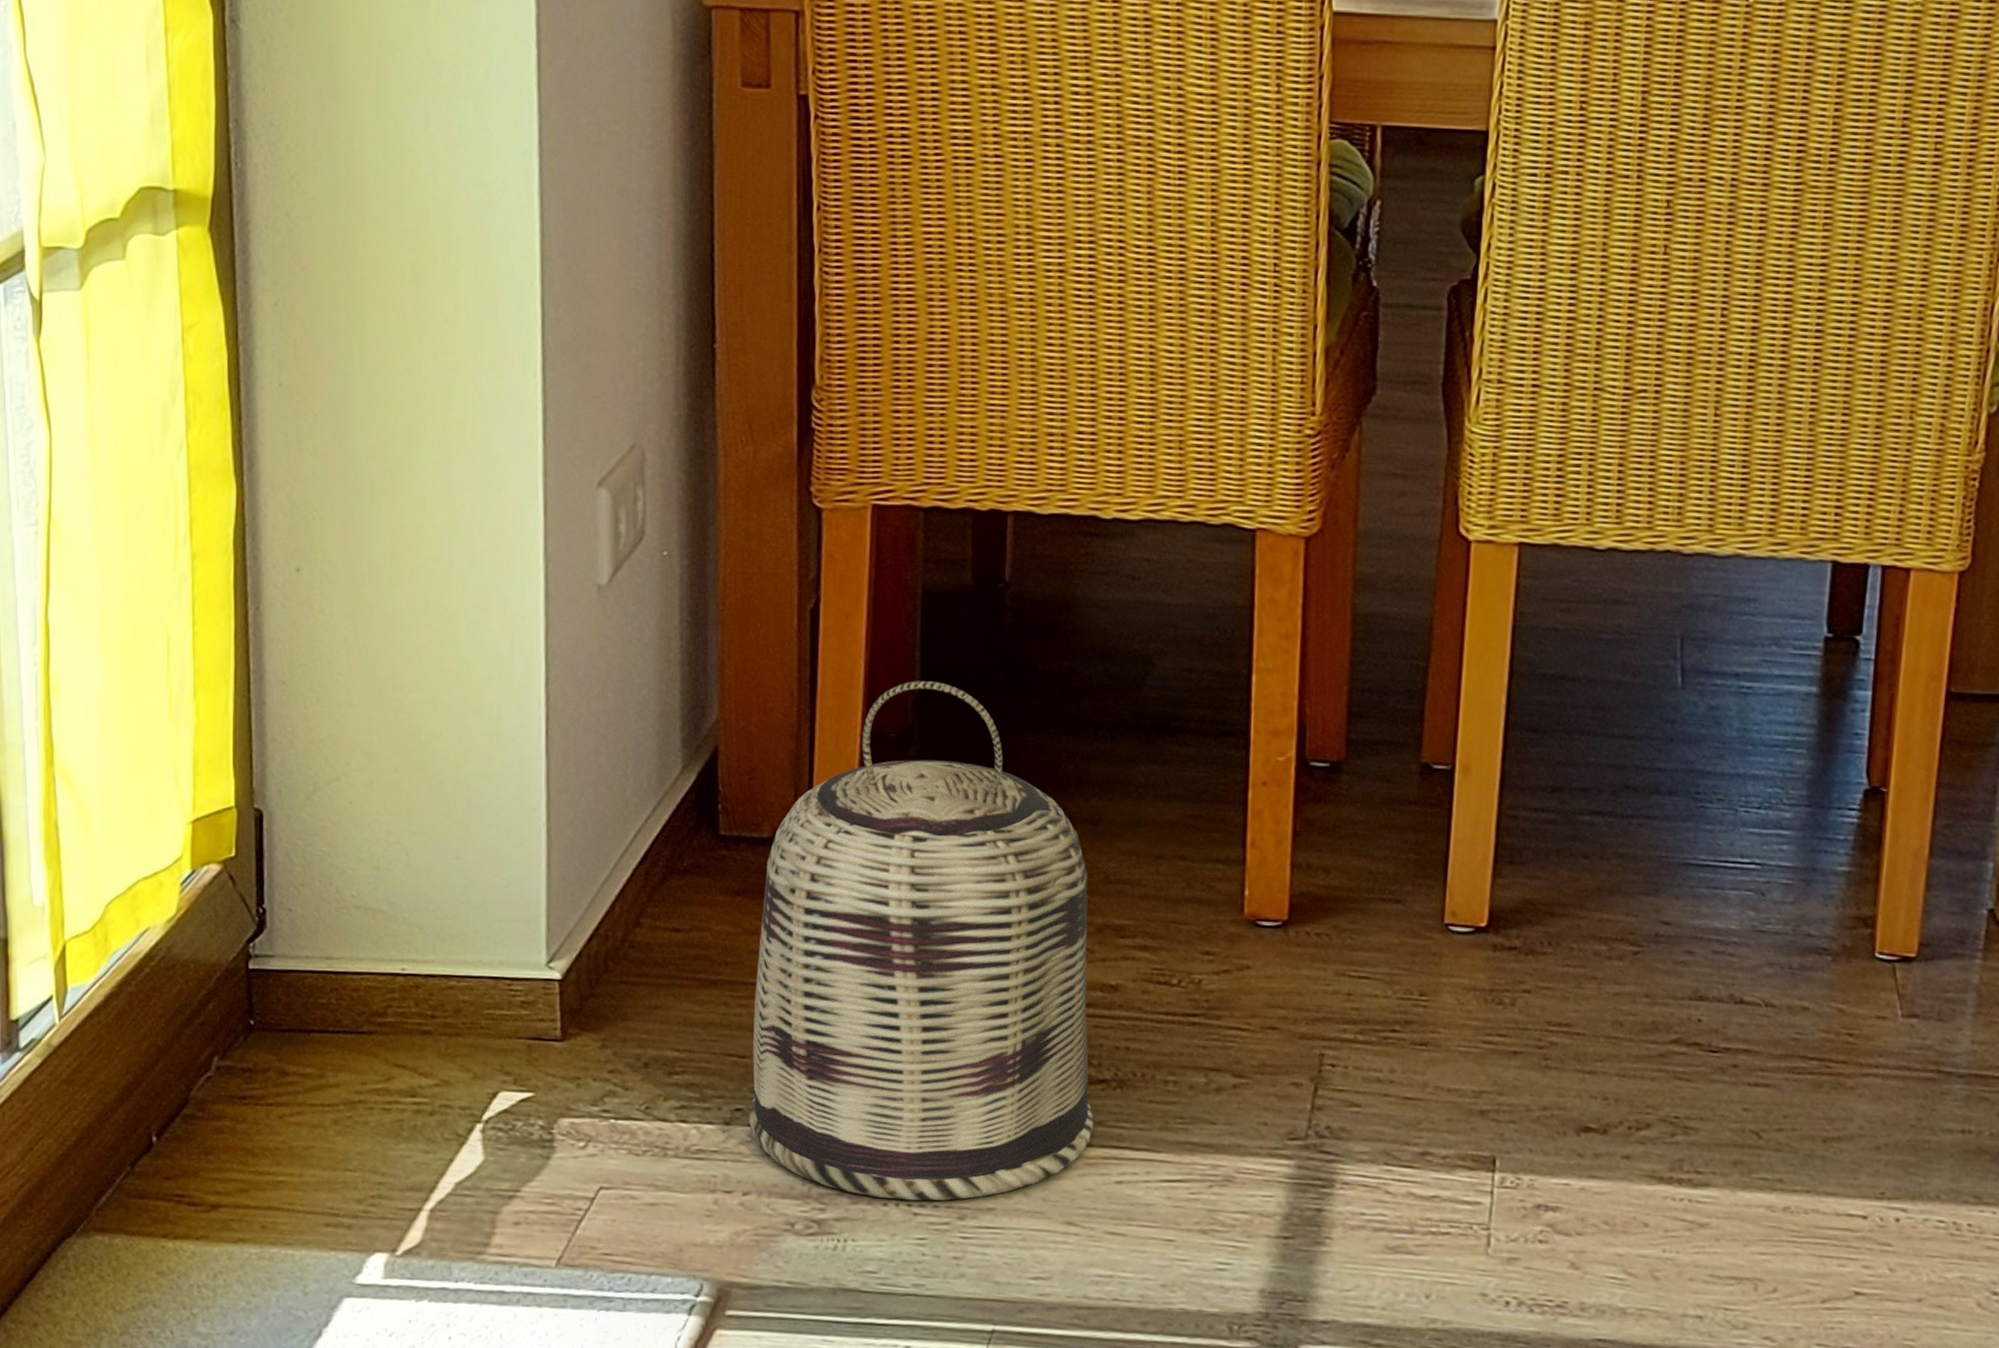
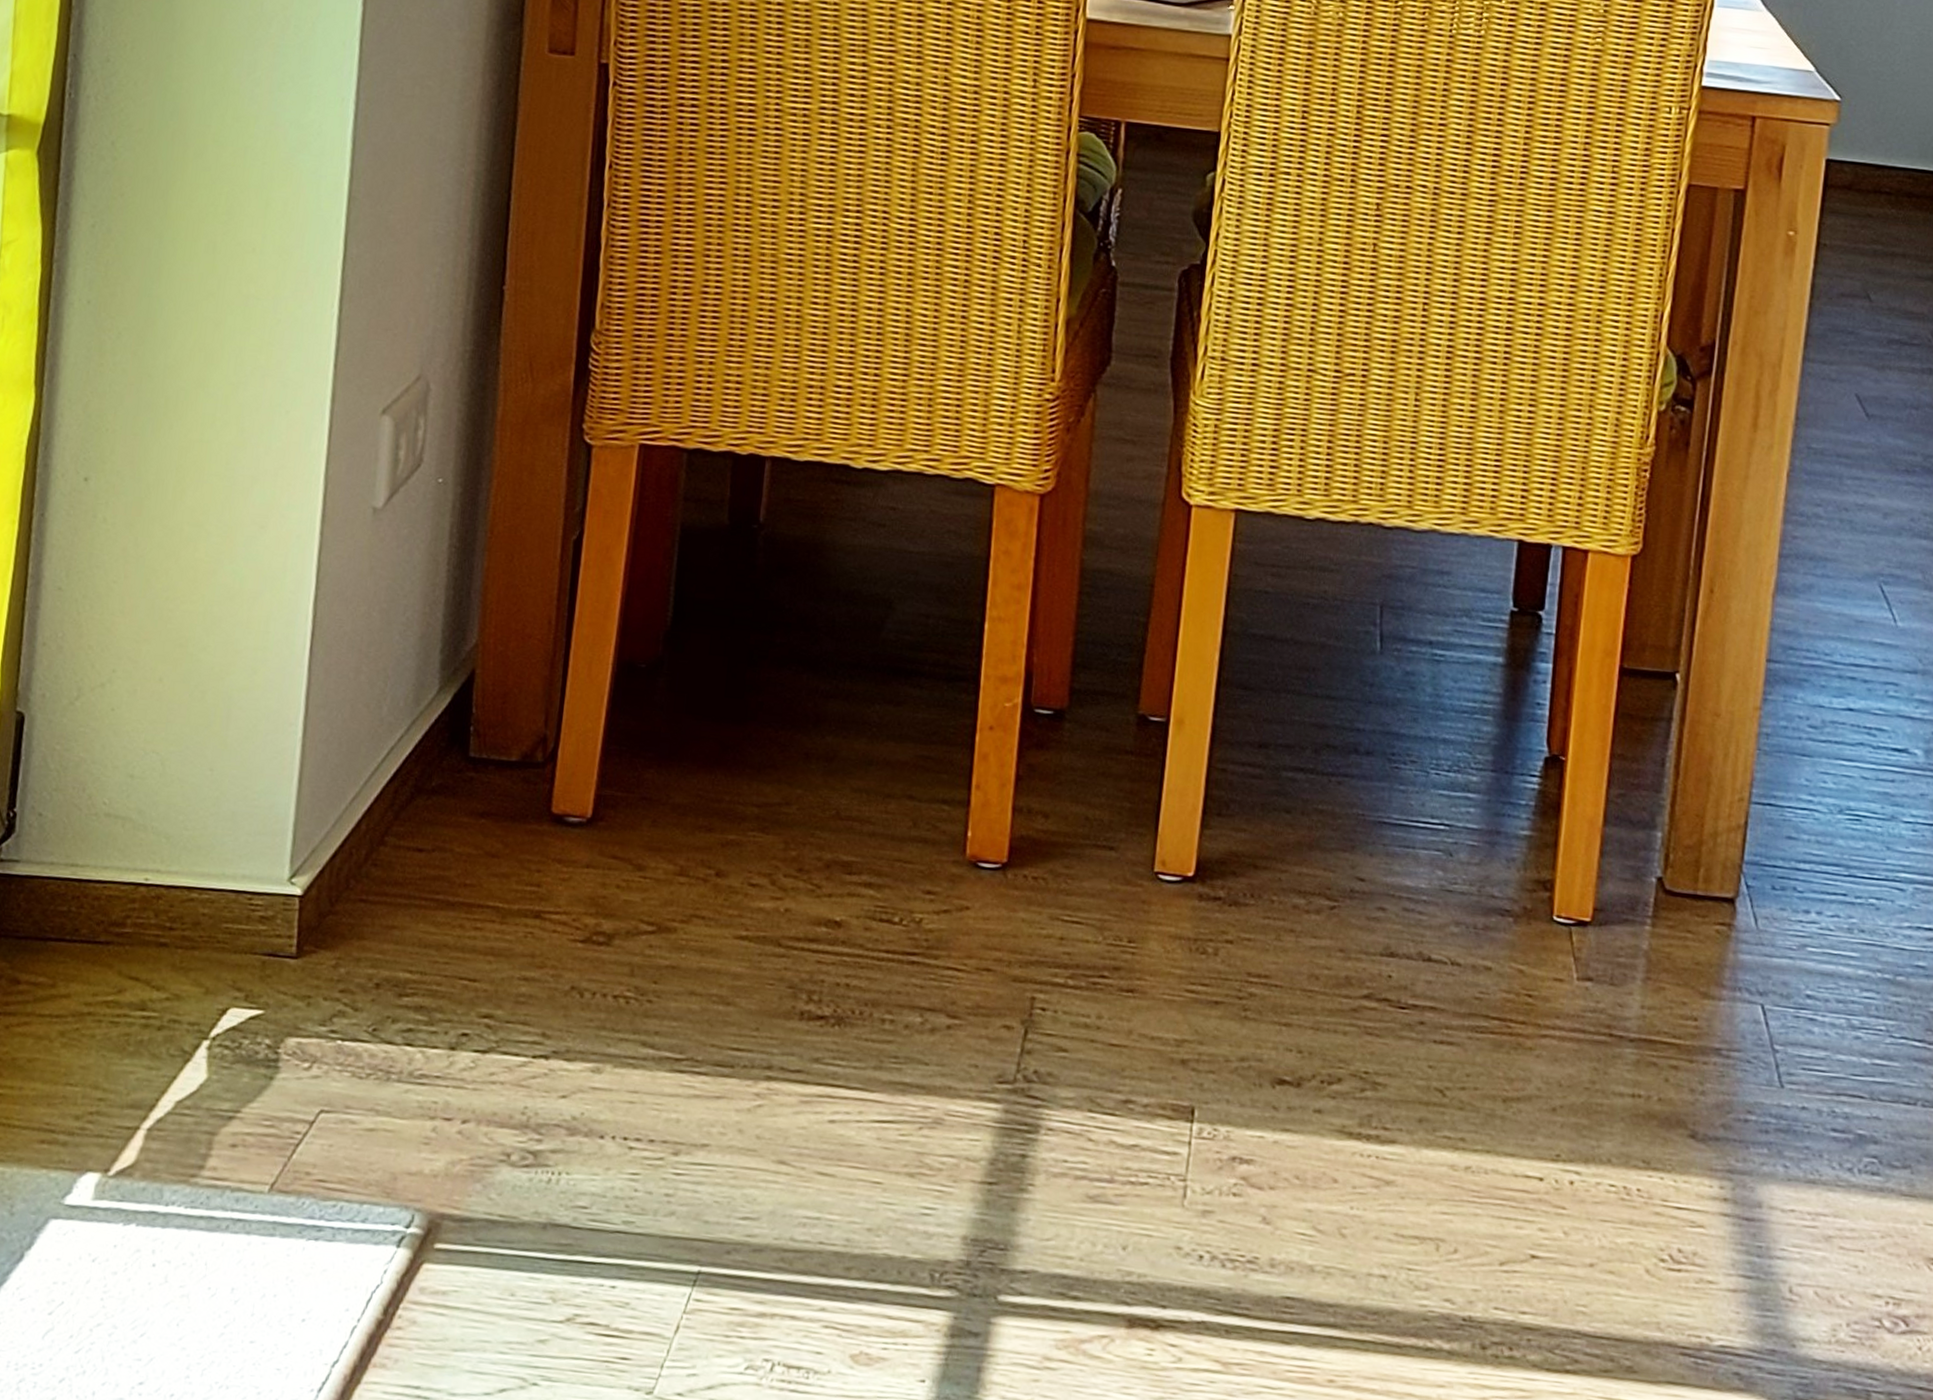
basket: present [749,681,1094,1201] -> none [474,614,820,1135]

